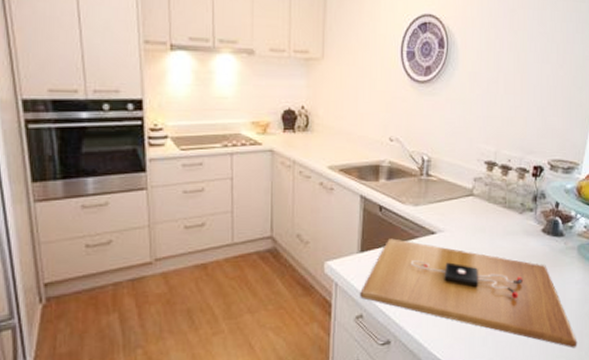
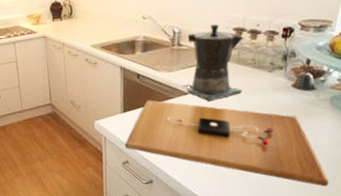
coffee maker: none [430,155,495,244] -> present [183,24,244,102]

